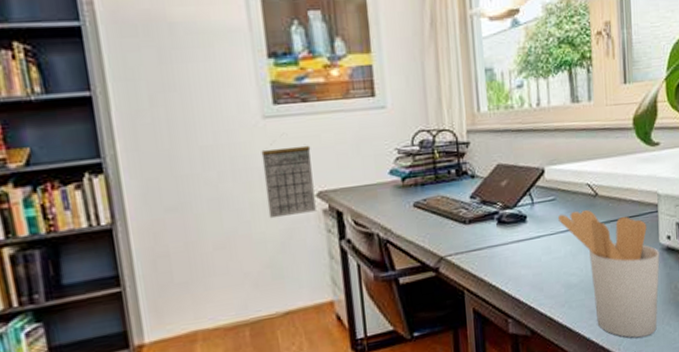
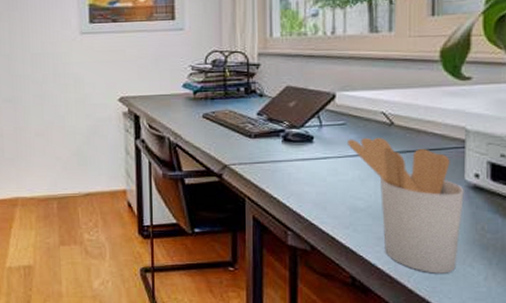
calendar: present [261,144,316,219] -> none [77,55,117,116]

